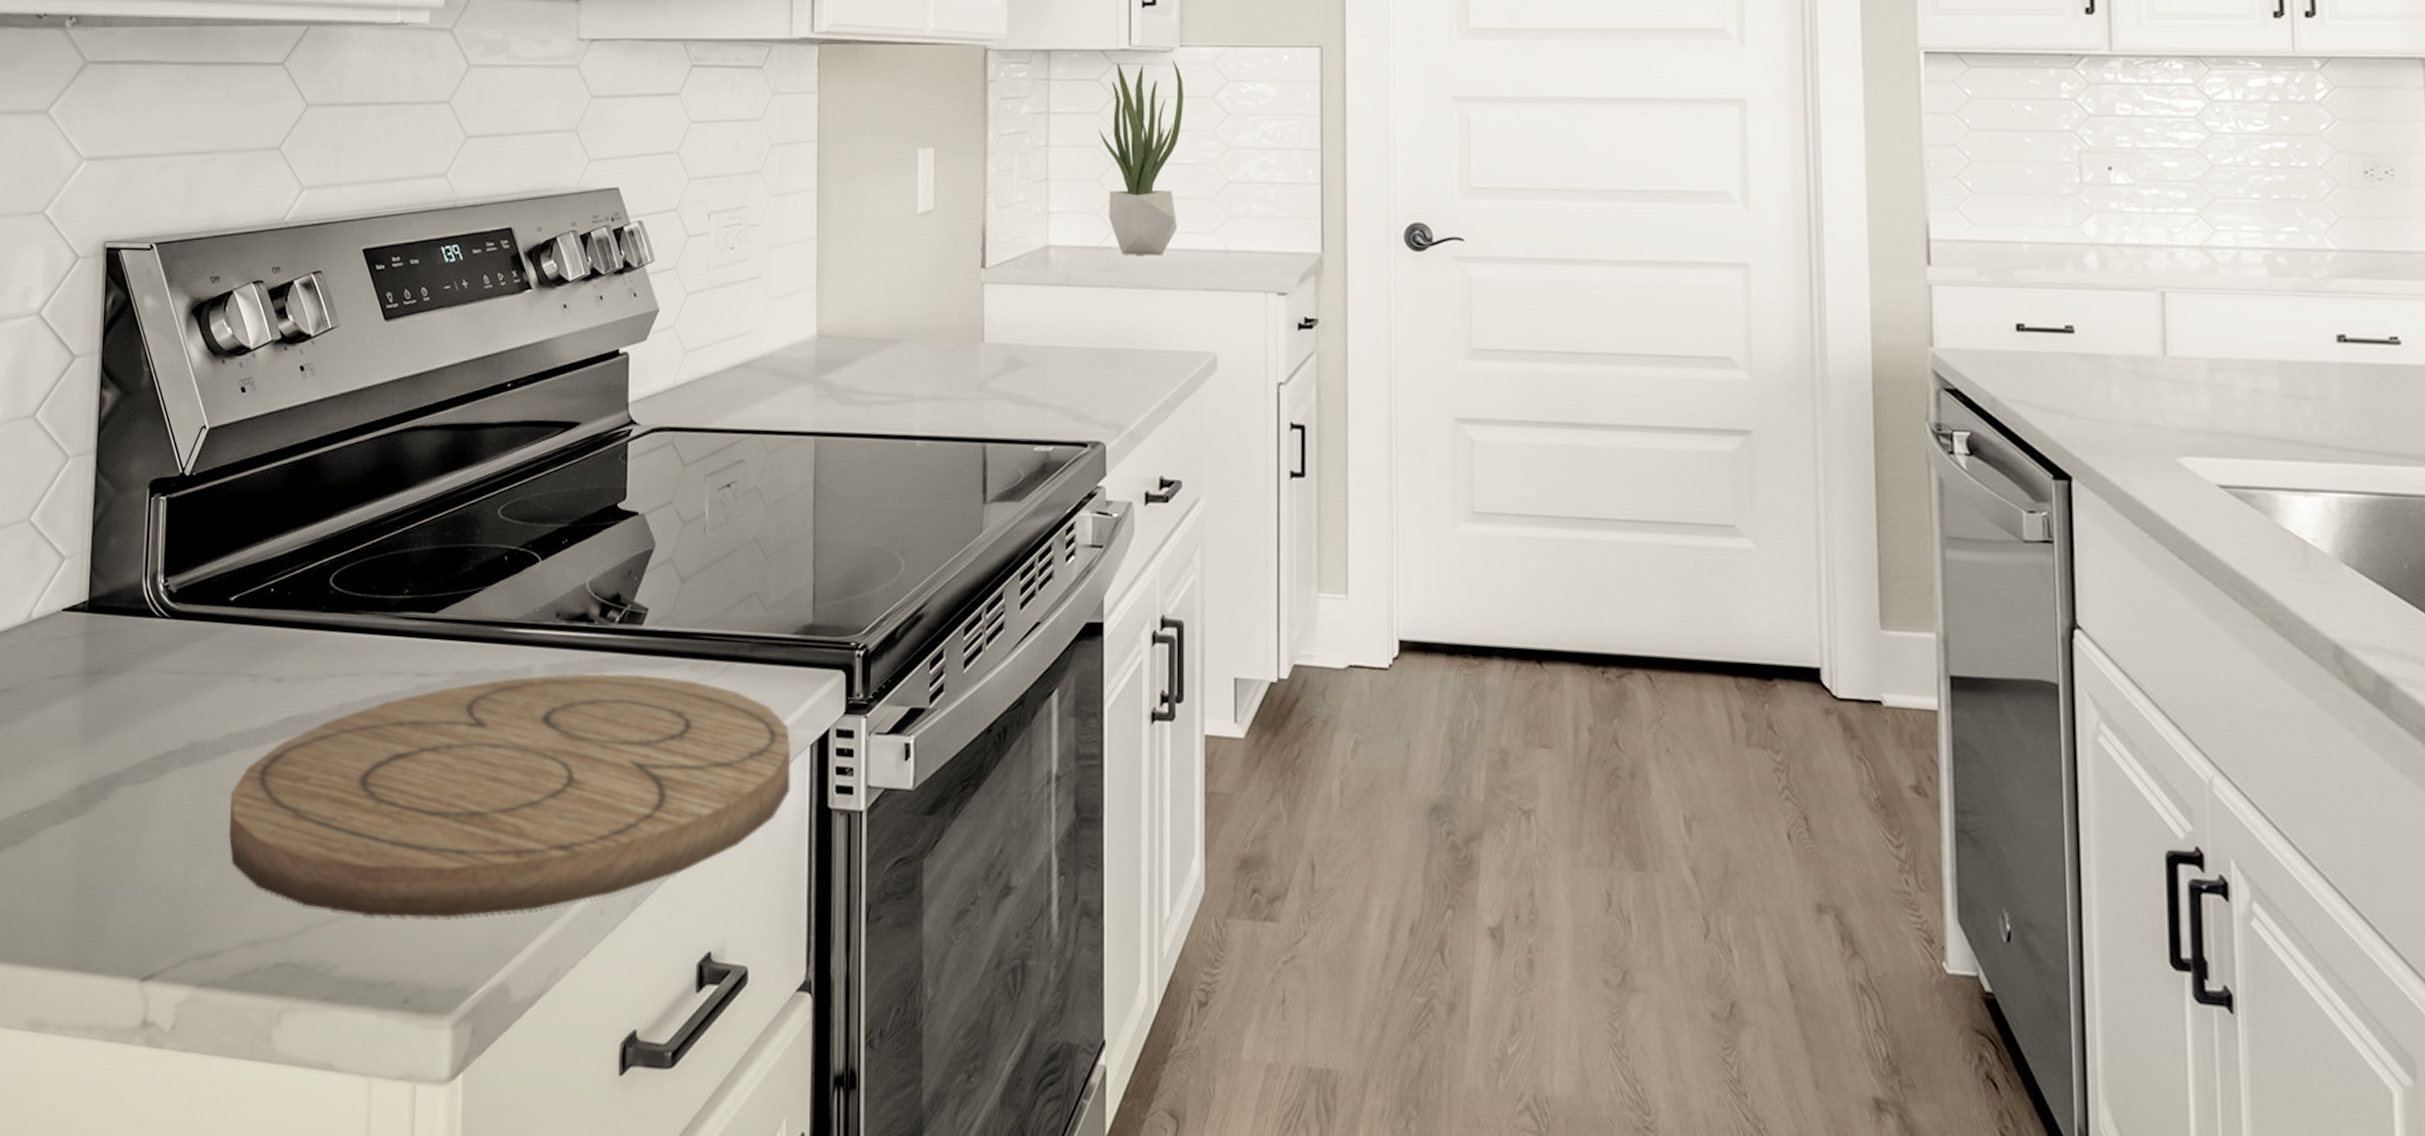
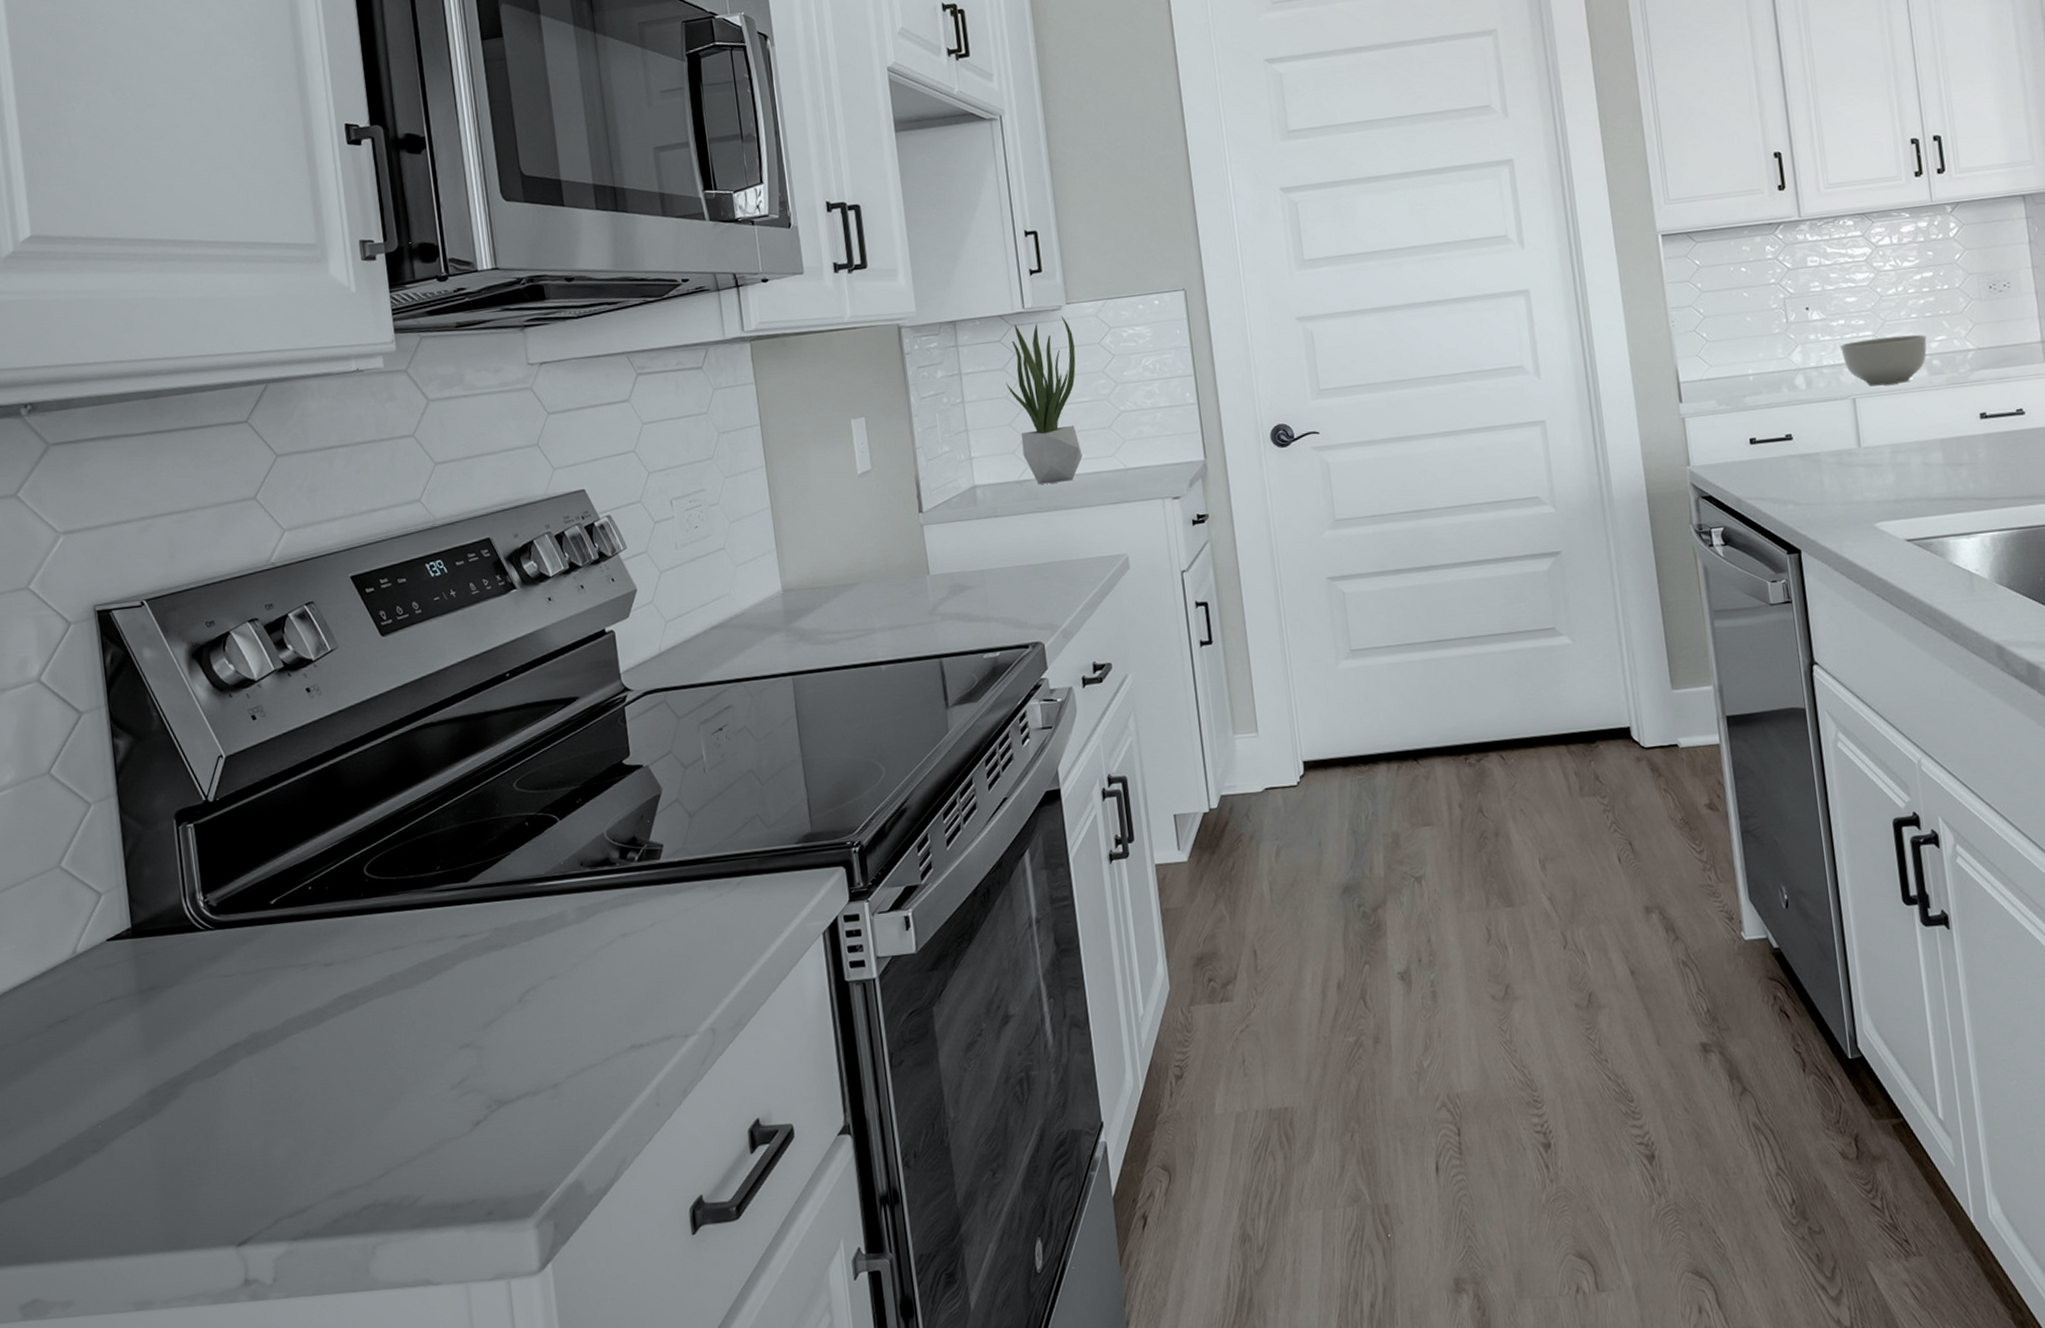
cutting board: present [228,673,791,918] -> none [297,898,811,1152]
bowl: none [2151,218,2271,281] -> present [1840,334,1927,386]

